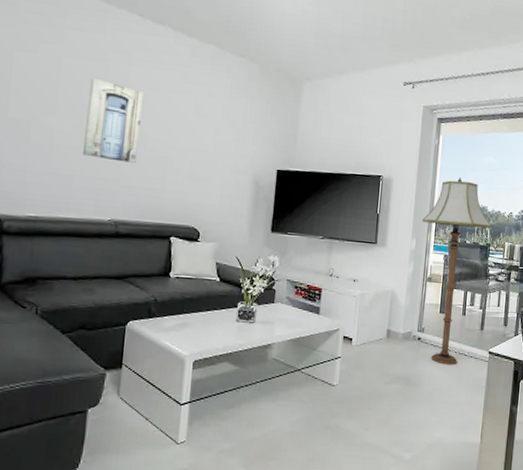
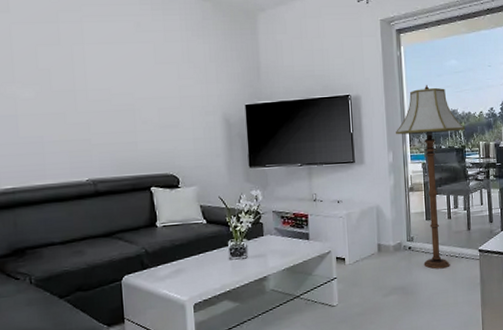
wall art: present [82,77,143,163] -> none [44,40,104,121]

